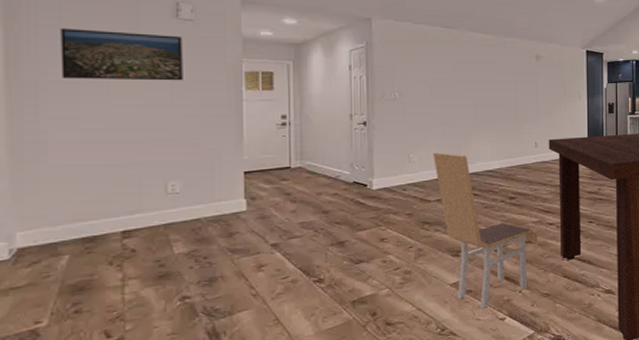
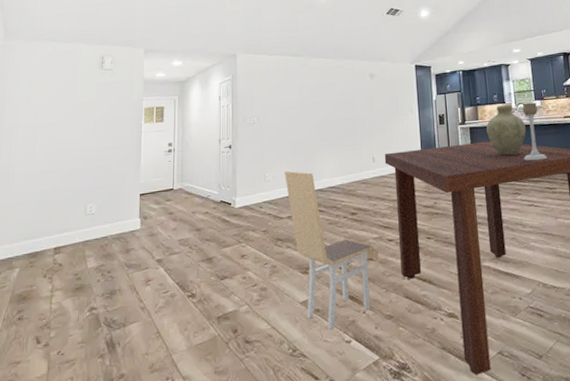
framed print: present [60,28,183,81] -> none [27,83,104,124]

